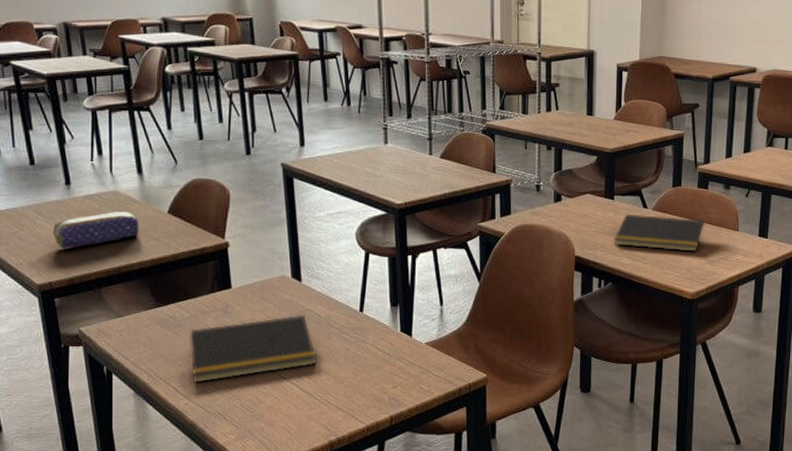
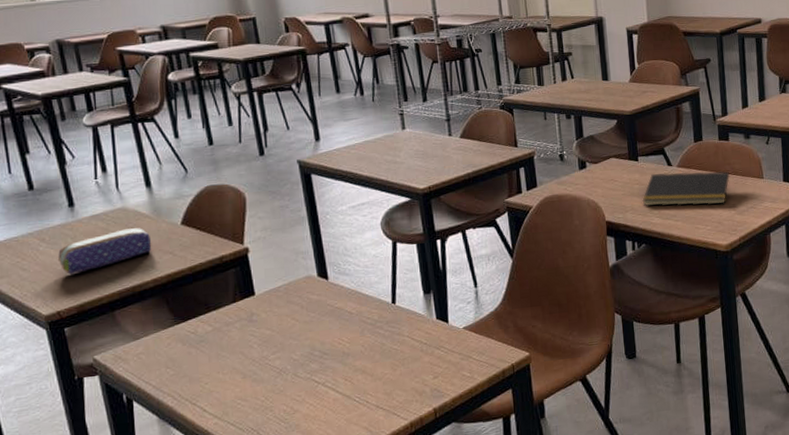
notepad: present [189,314,317,384] -> none [213,313,352,401]

